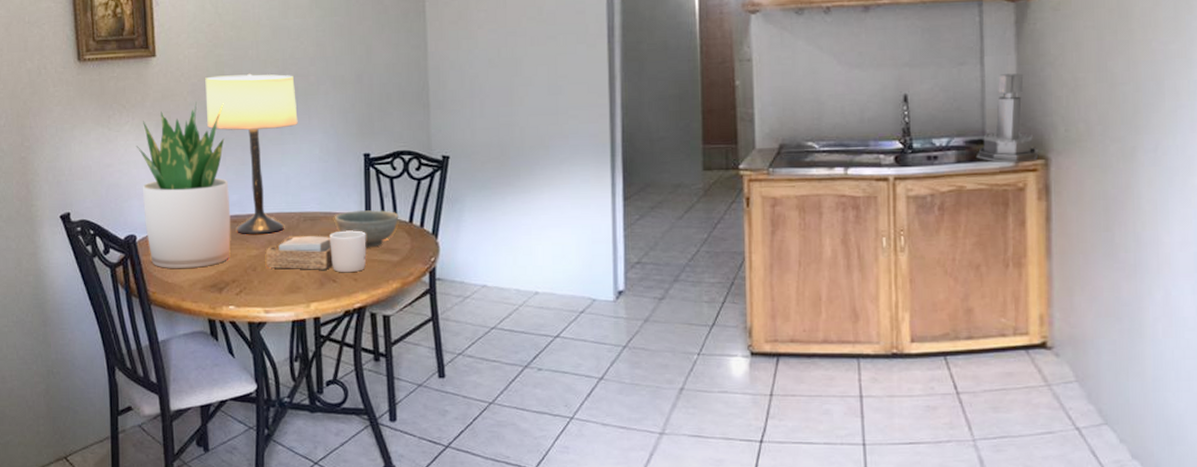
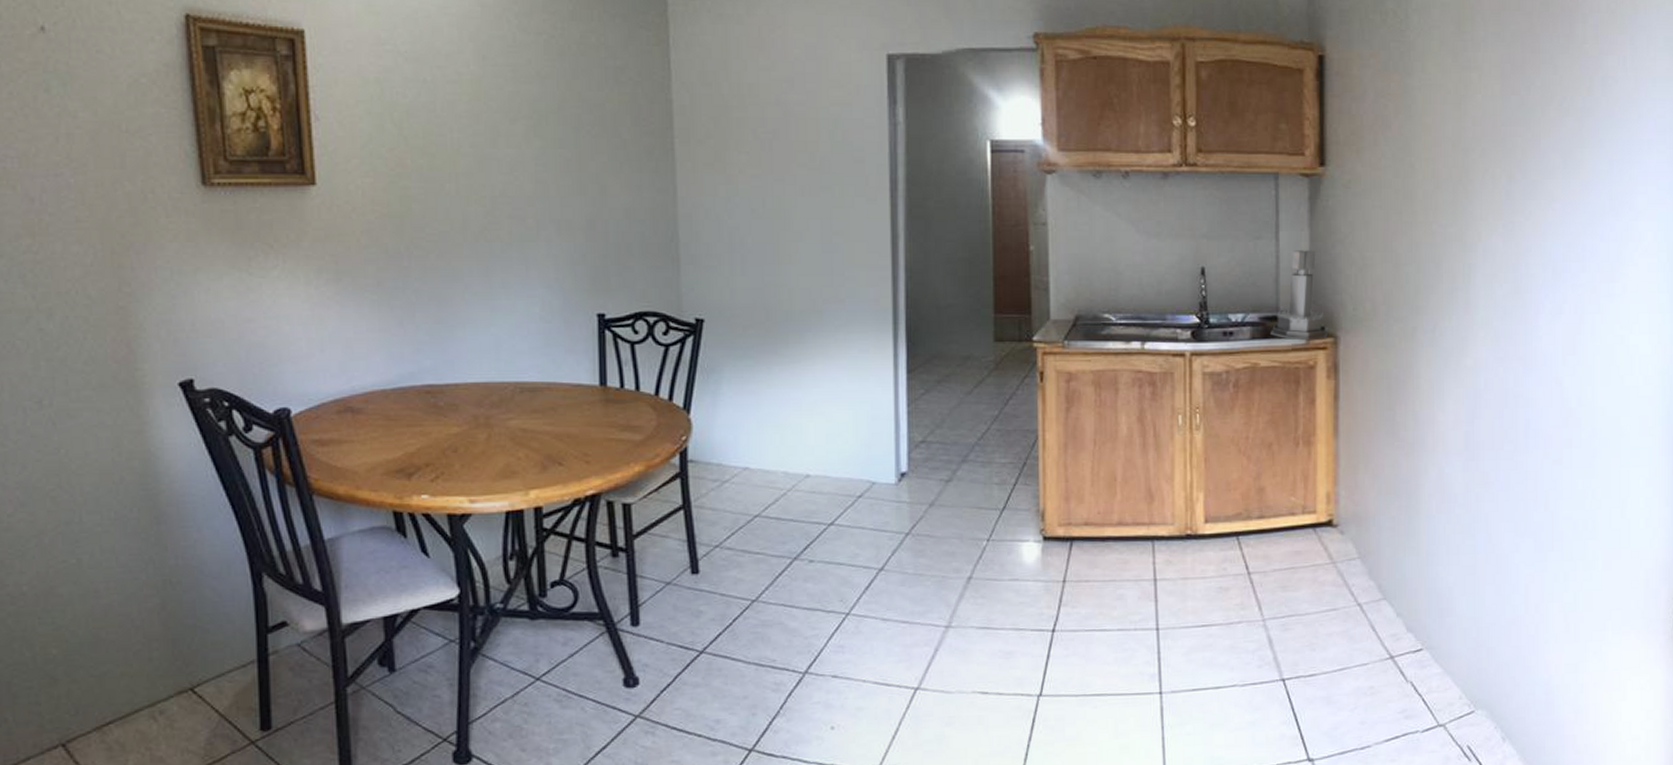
planter: present [136,102,231,269] -> none [288,244,423,451]
table lamp: present [205,73,298,234] -> none [386,212,512,408]
napkin holder: present [266,236,333,270] -> none [470,410,558,451]
mug: present [330,230,367,273] -> none [554,404,602,455]
bowl: present [335,210,399,247] -> none [561,380,642,424]

